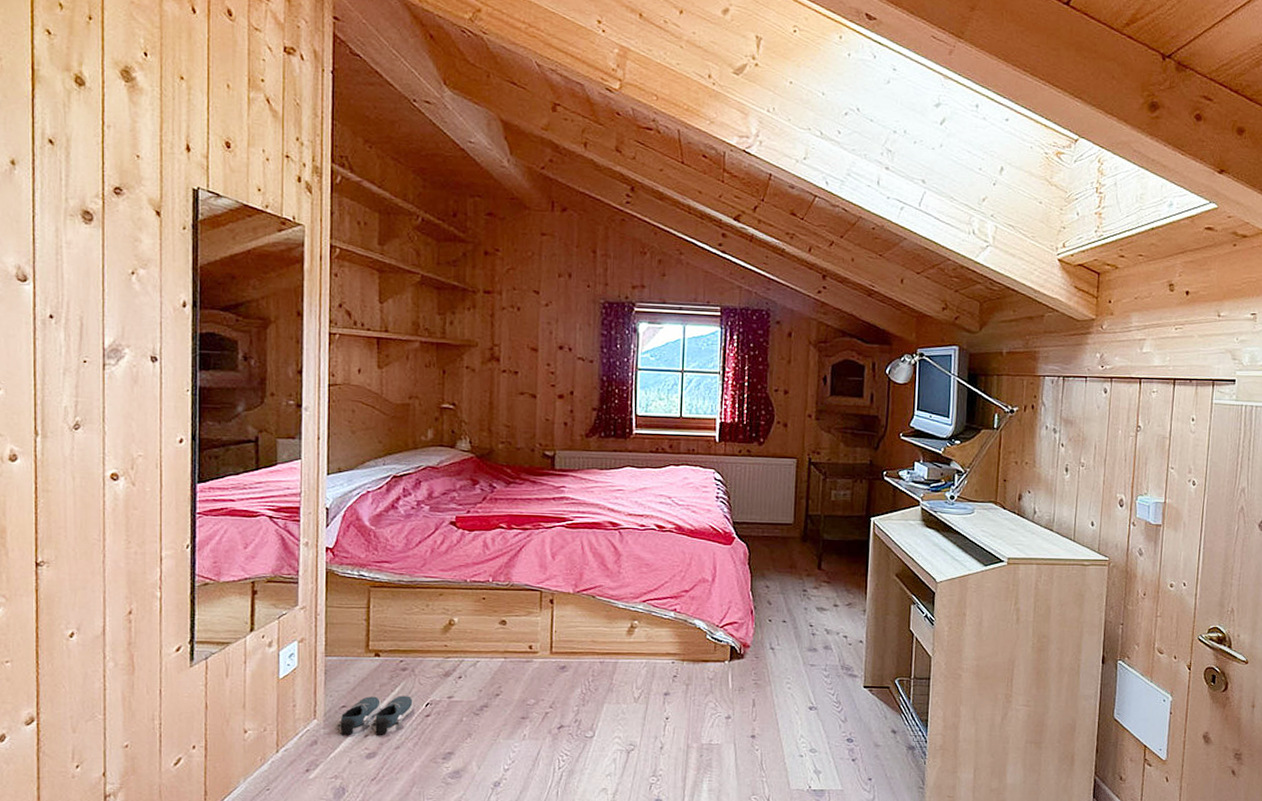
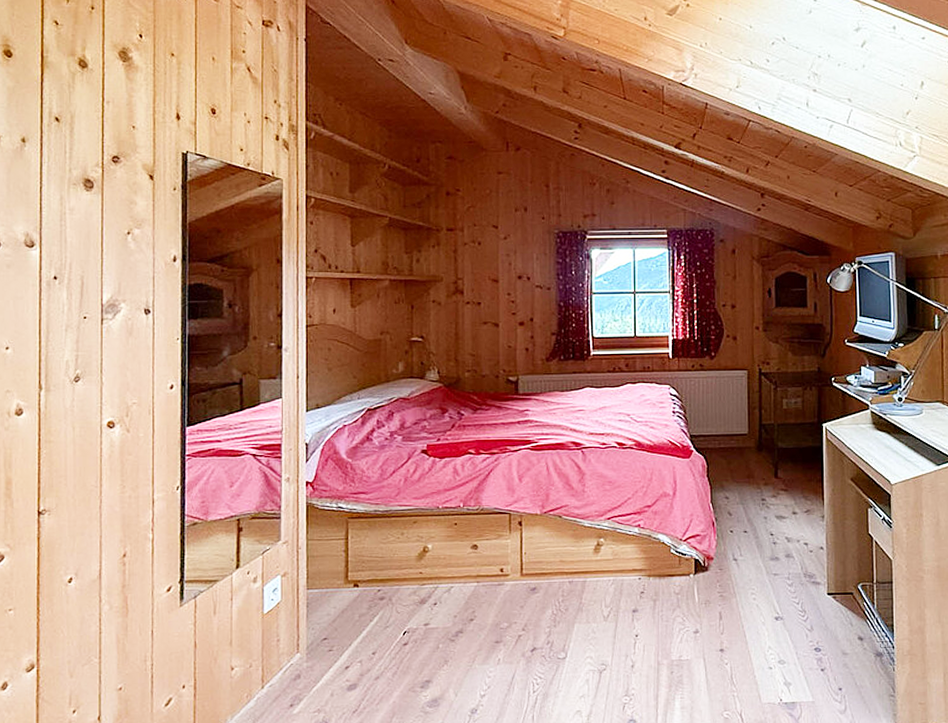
shoe: present [336,696,413,736] -> none [318,625,391,669]

